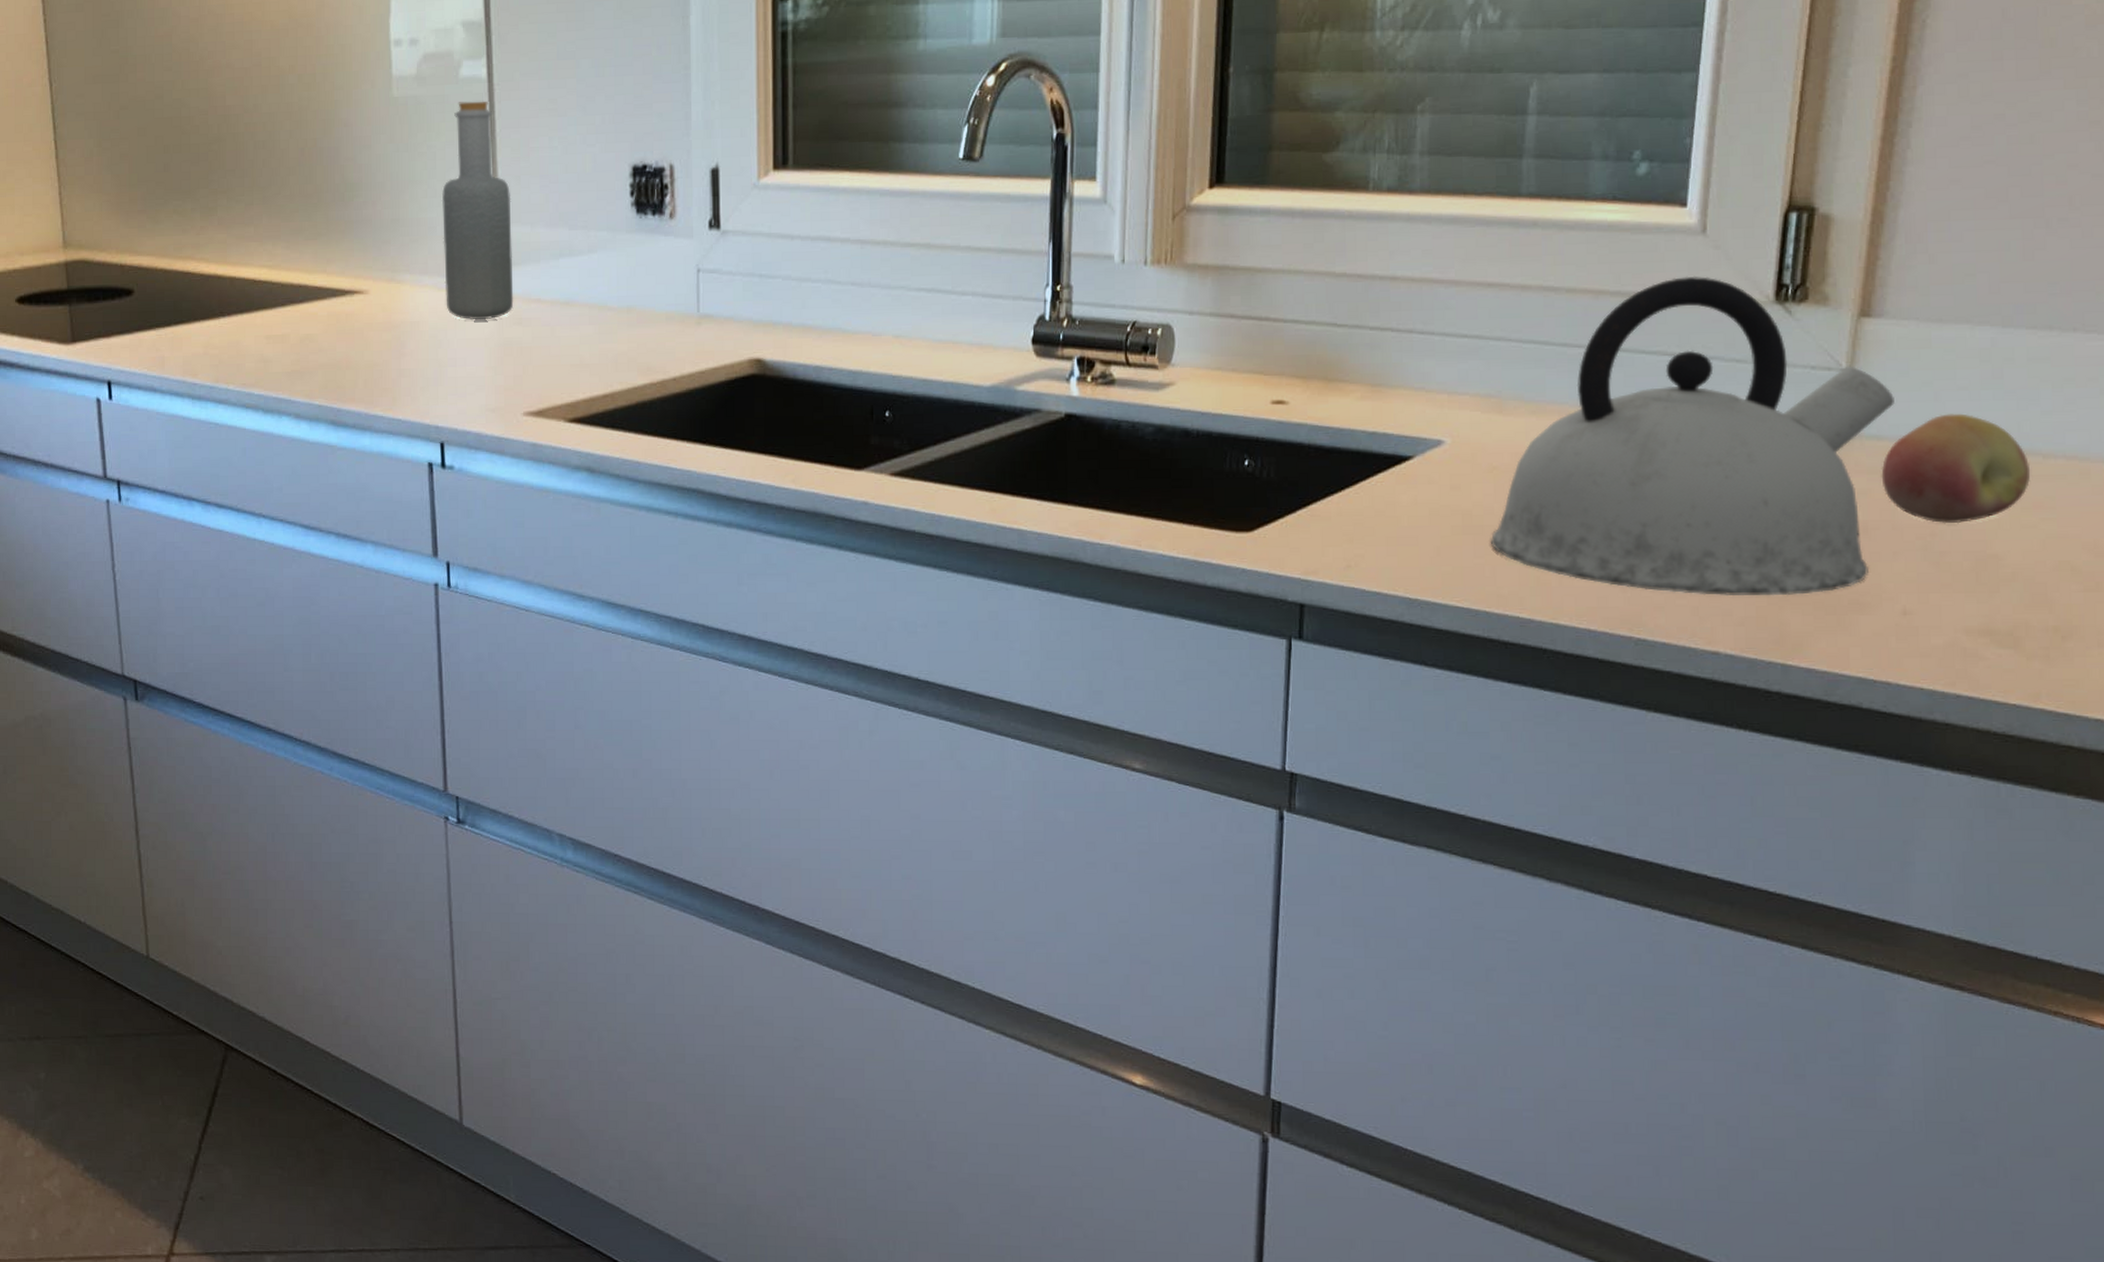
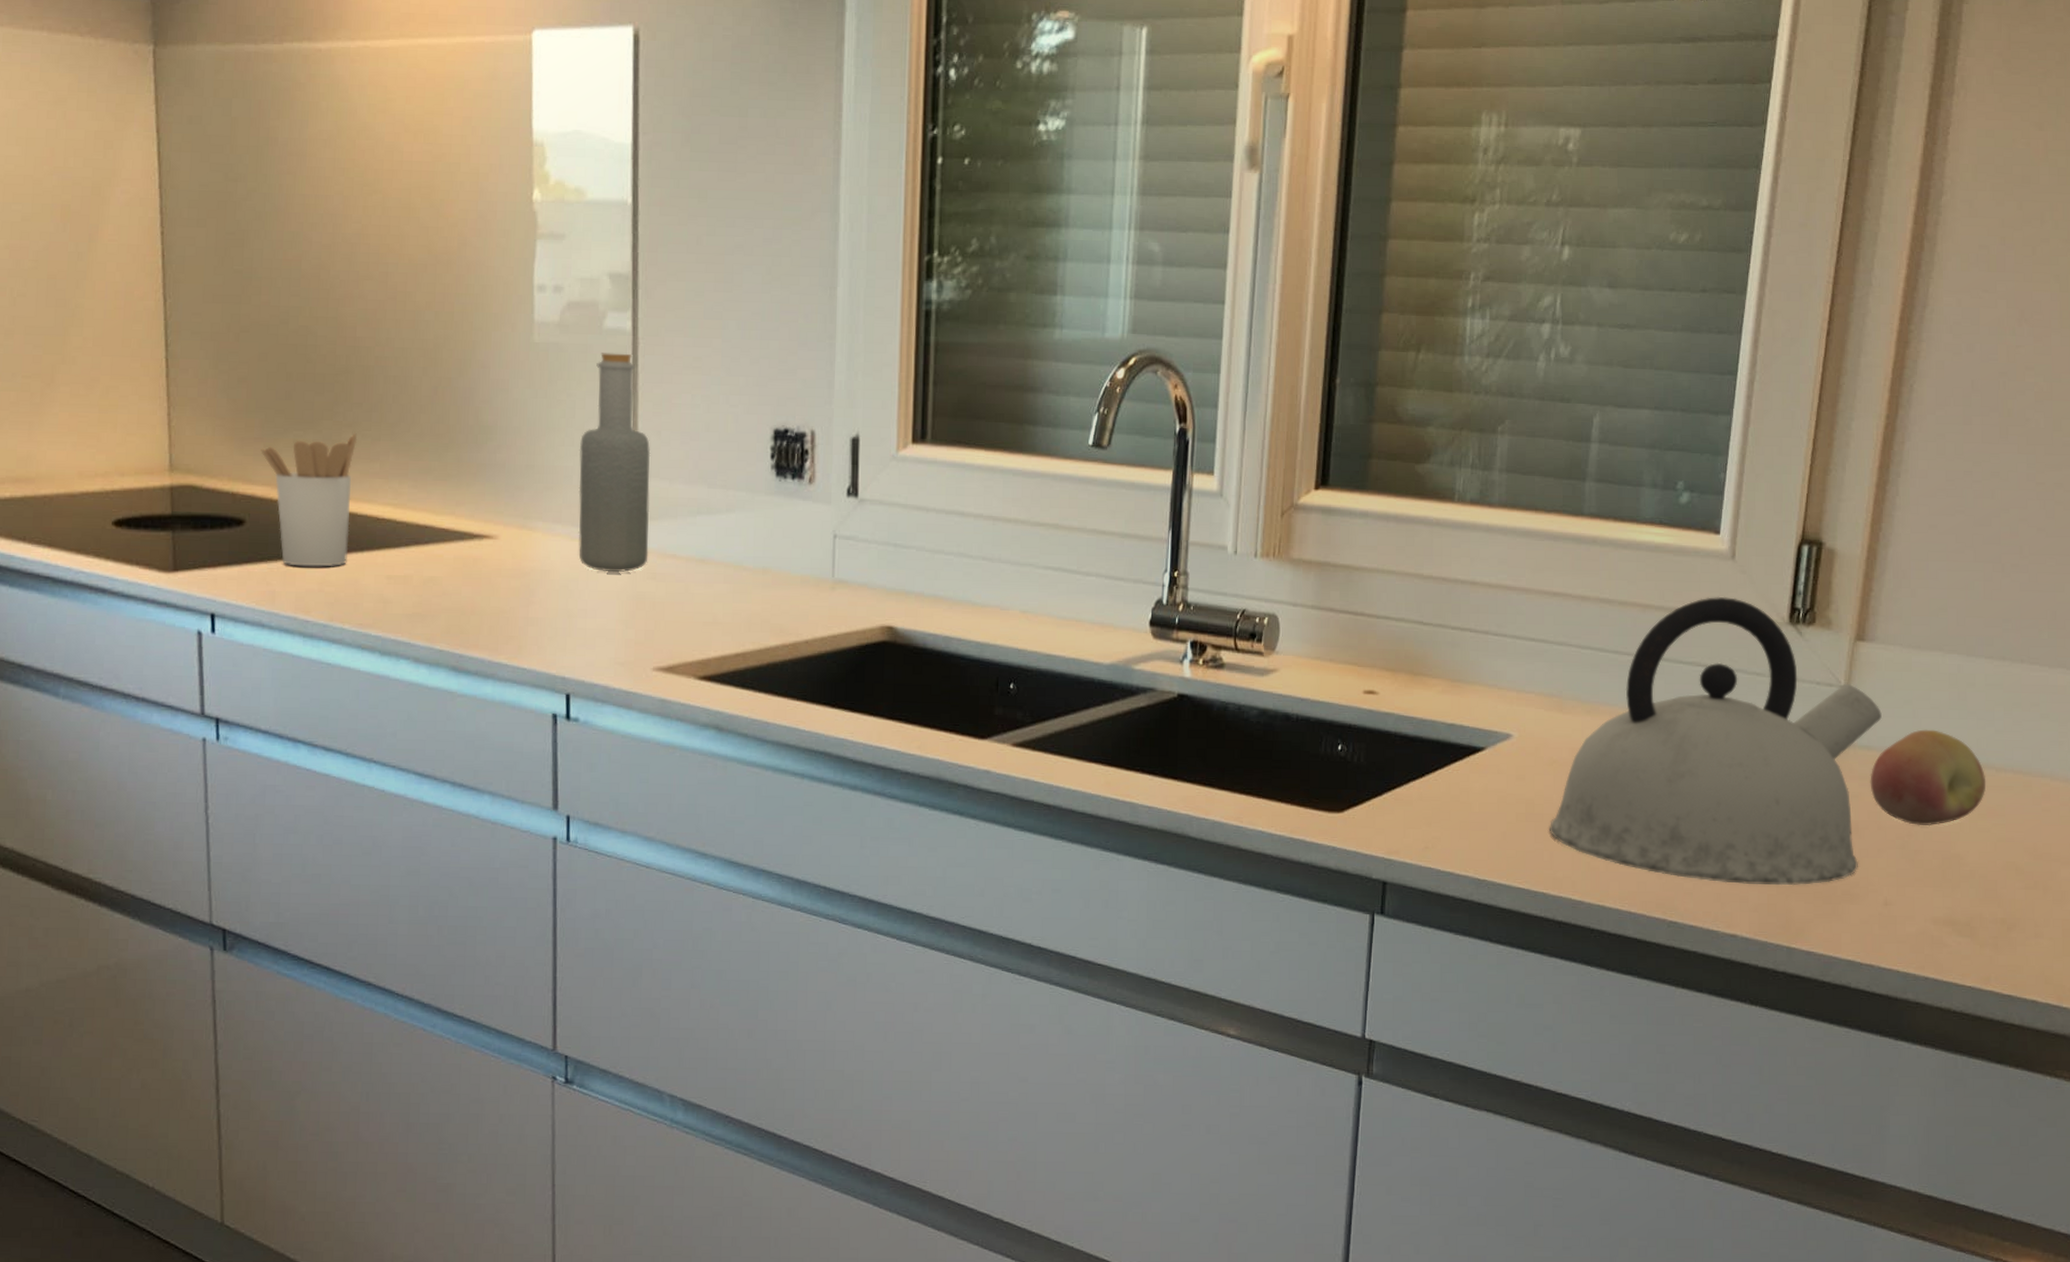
utensil holder: none [144,198,232,332] -> present [261,432,358,567]

